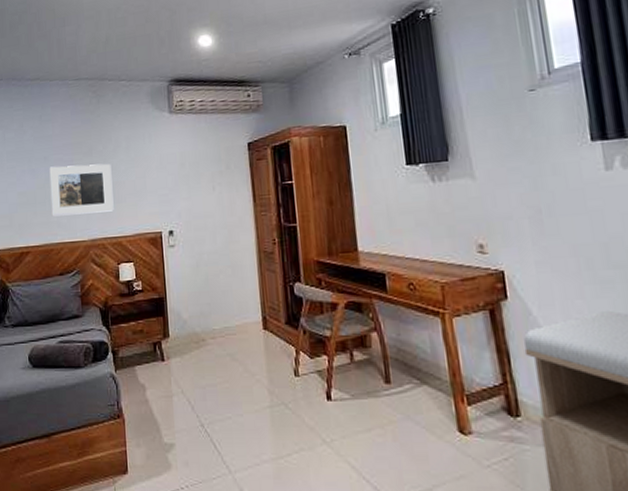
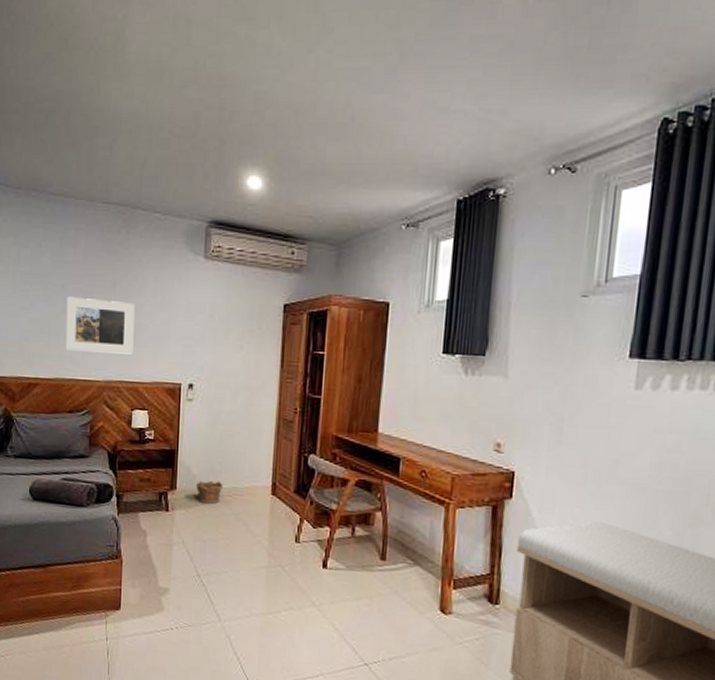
clay pot: none [188,322,214,348] -> present [196,480,223,504]

